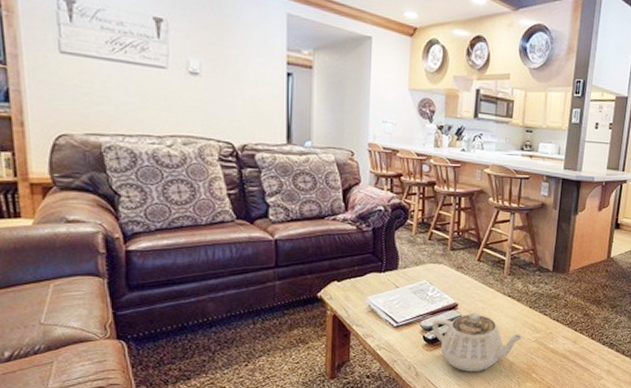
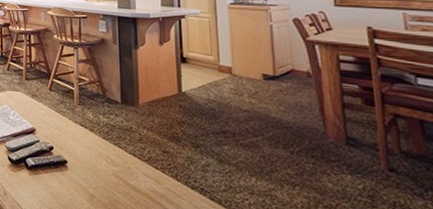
teapot: present [432,312,524,373] -> none [15,138,102,200]

